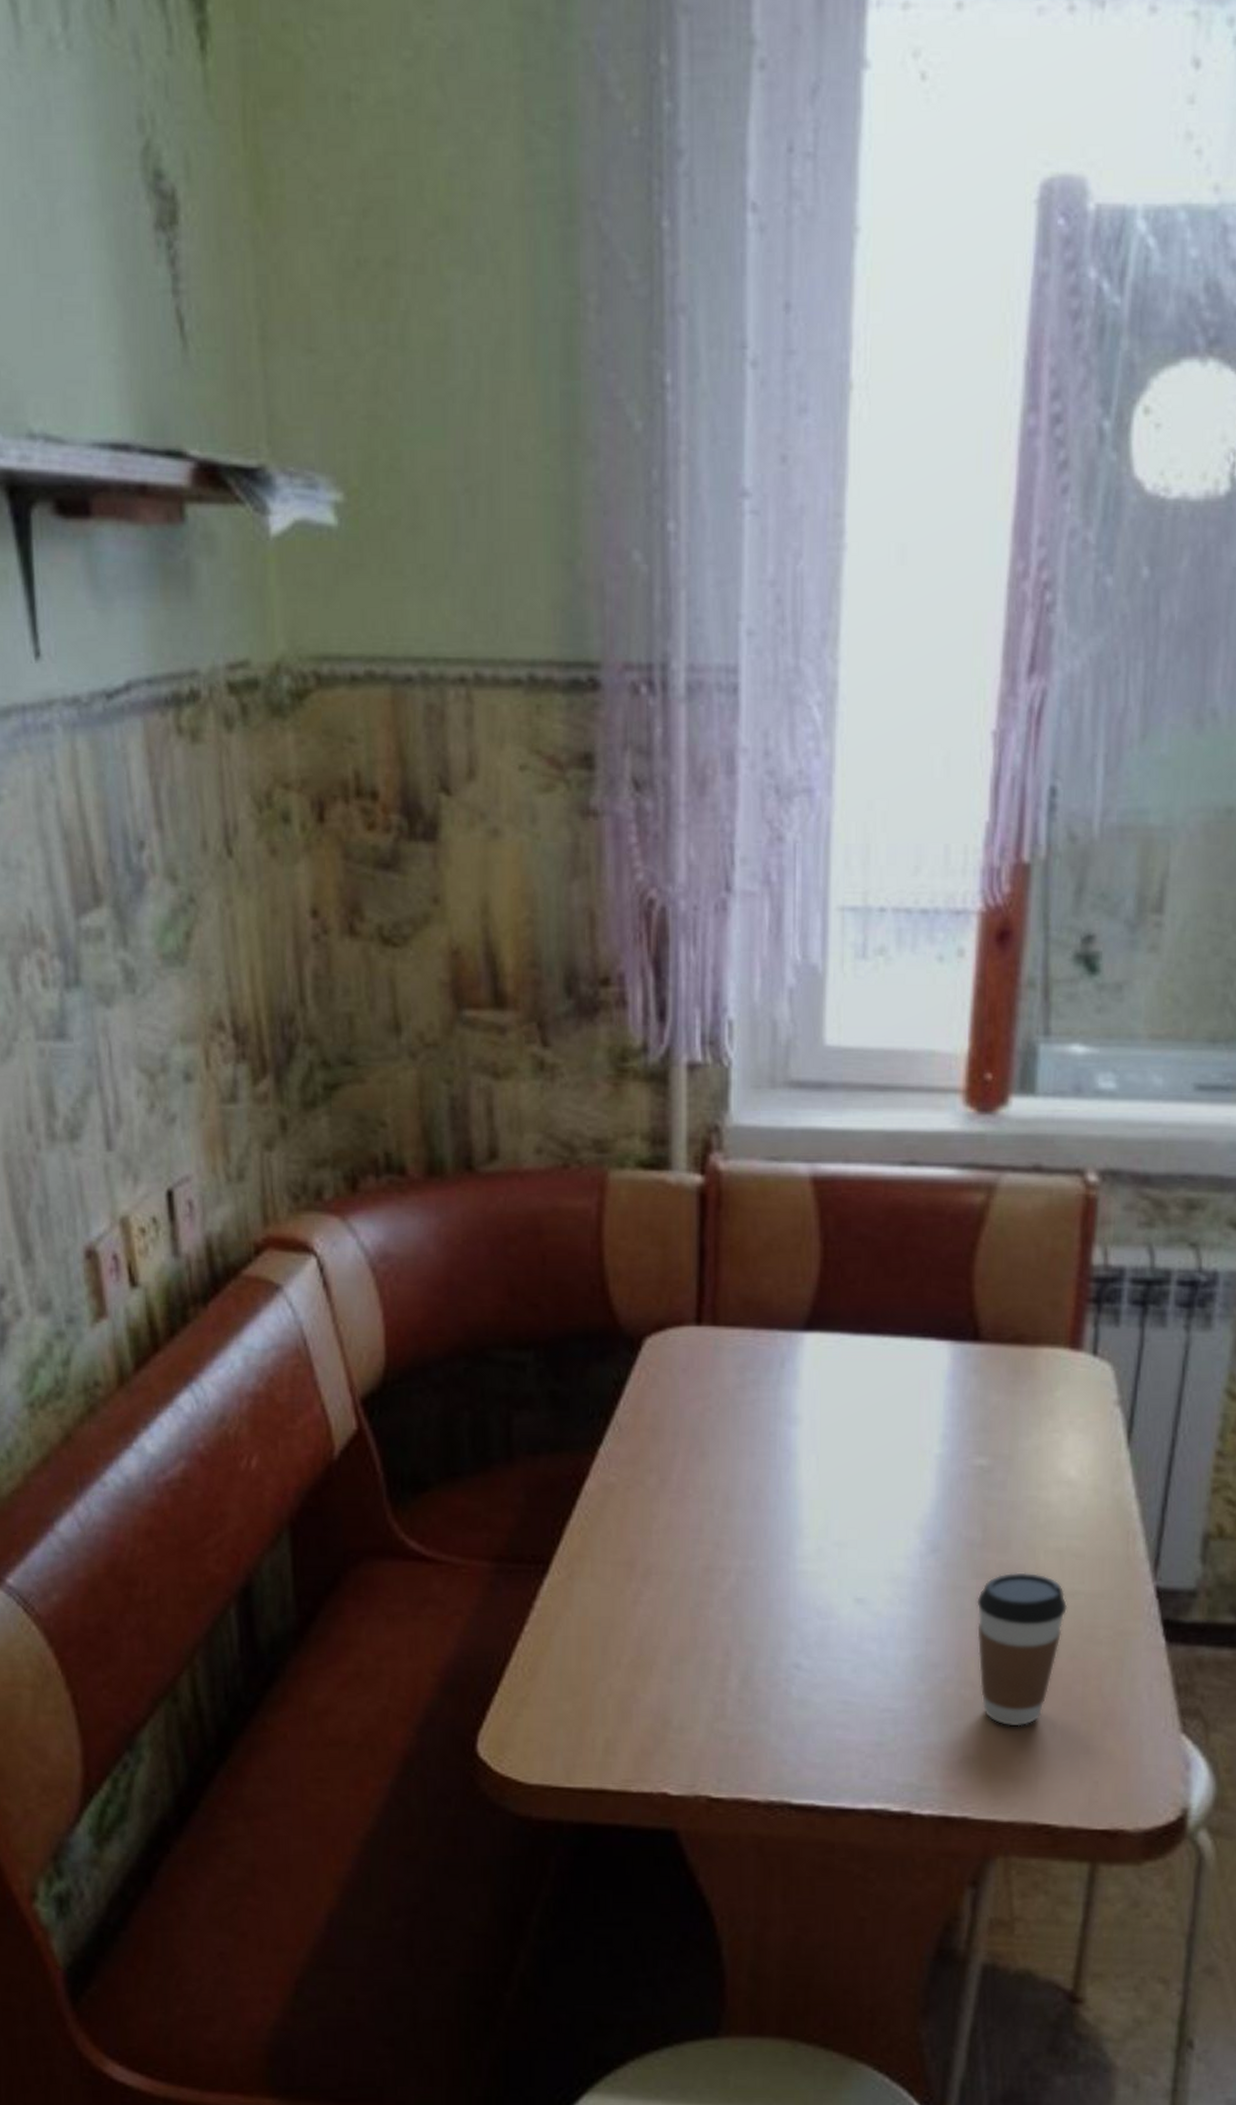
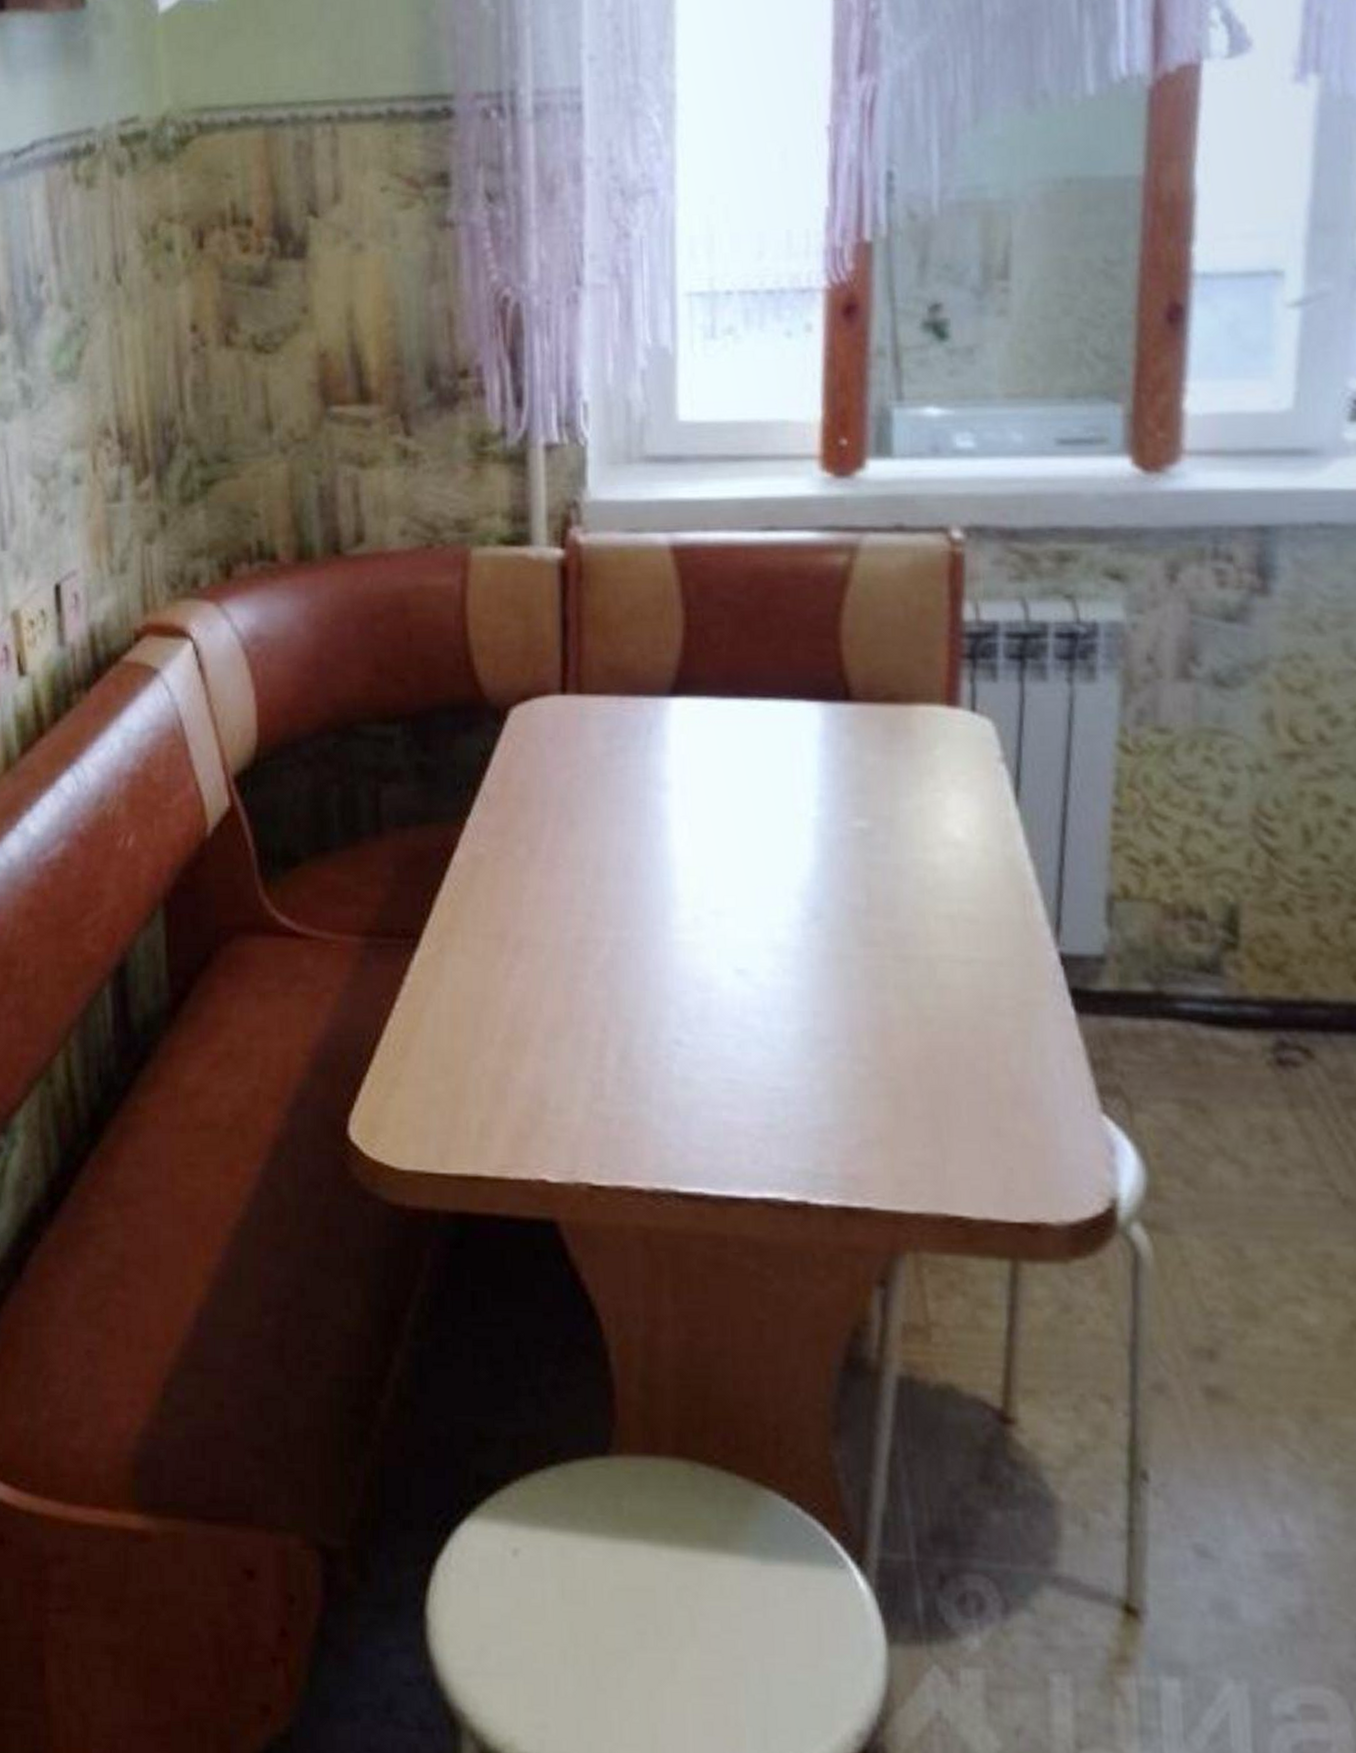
coffee cup: present [977,1572,1068,1727] -> none [865,939,965,1107]

